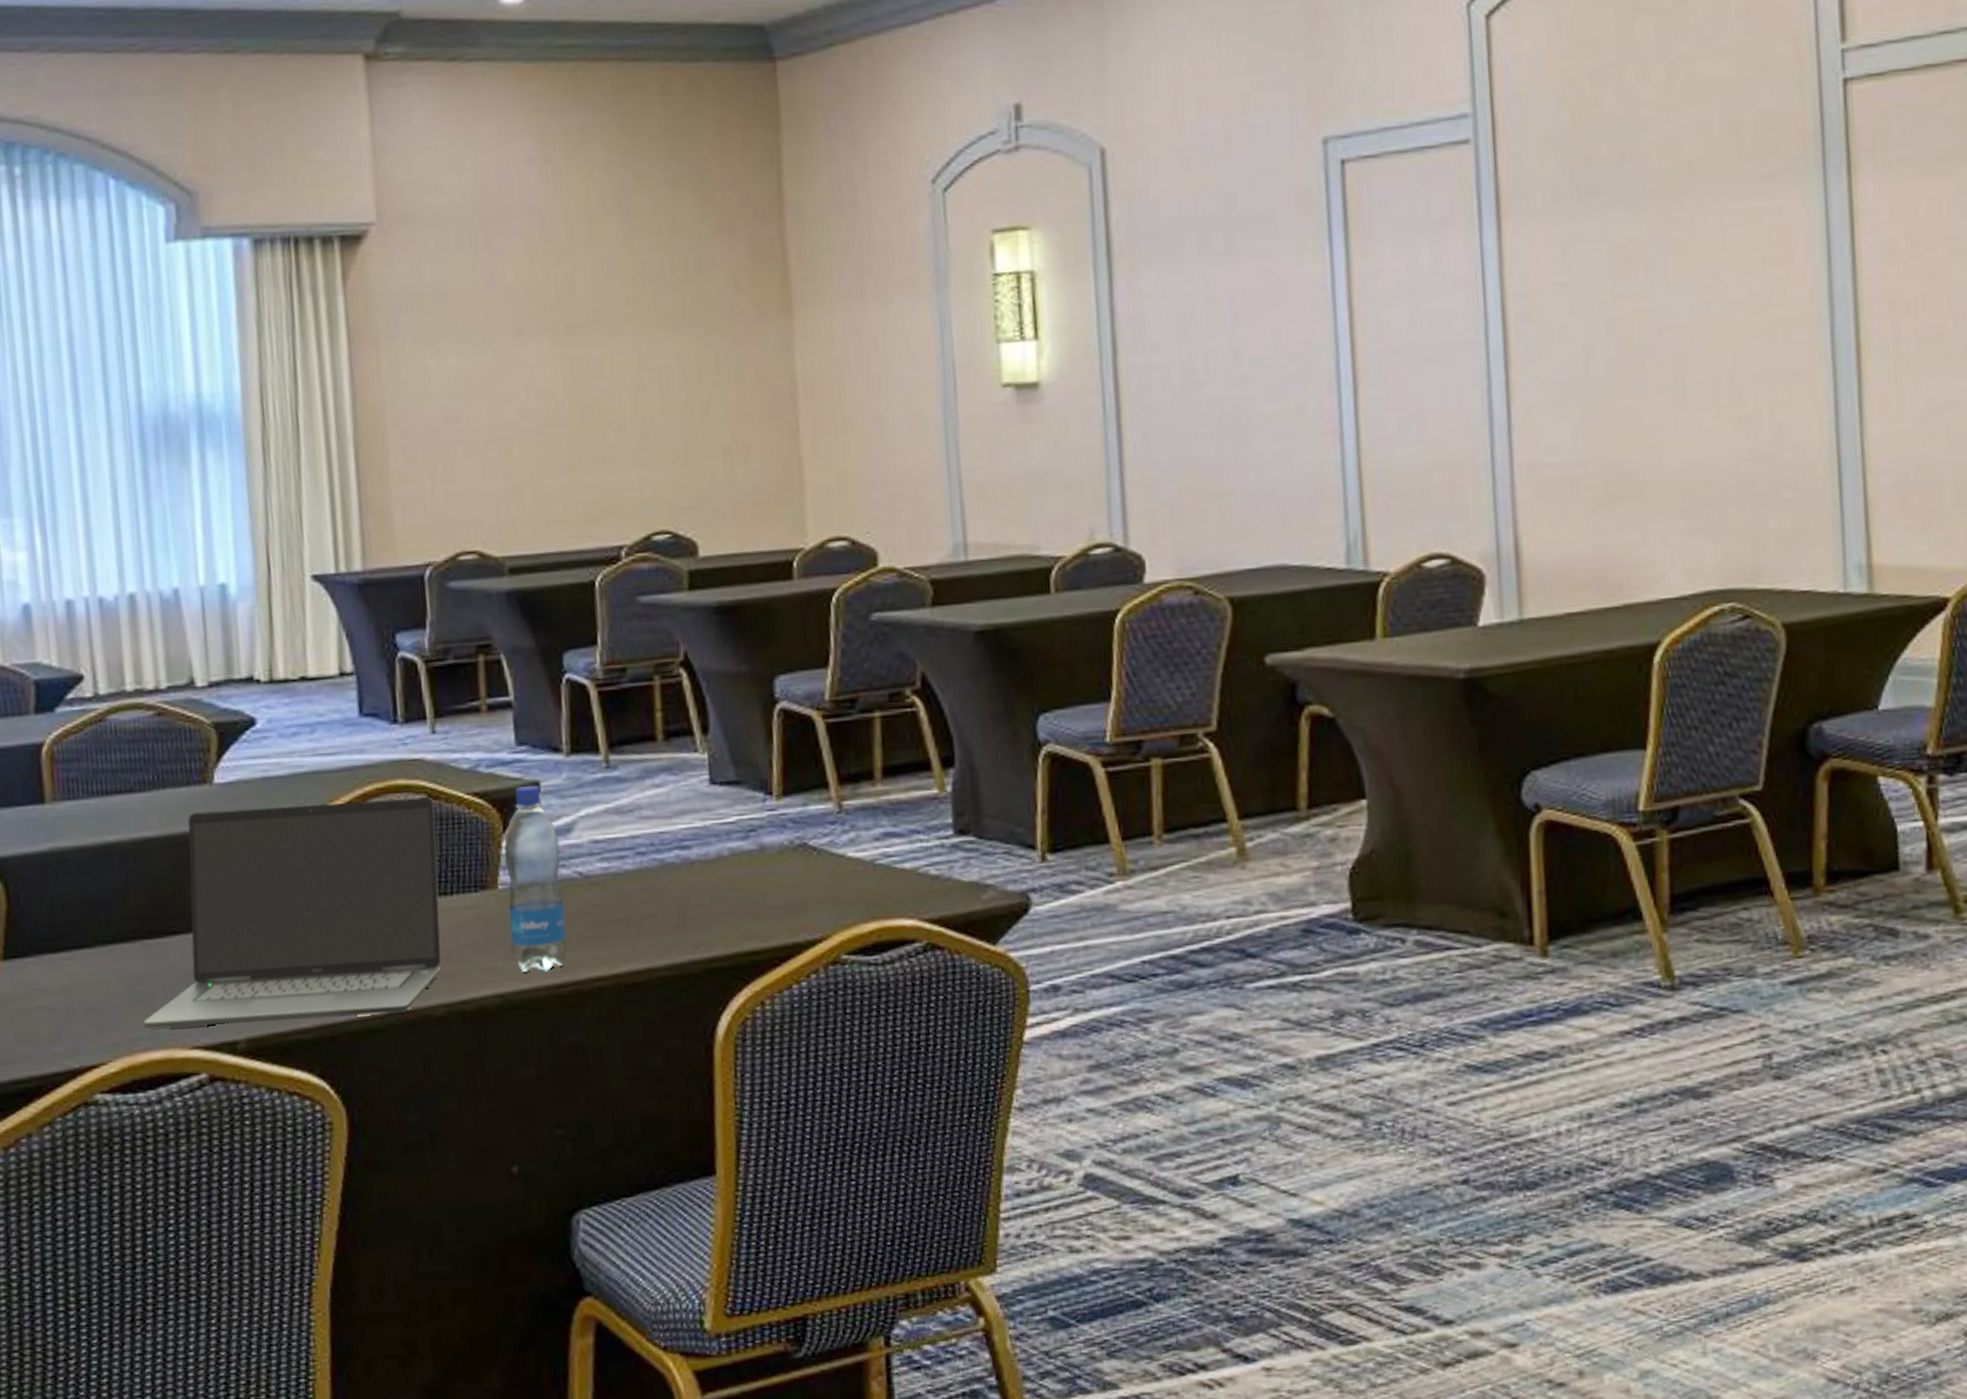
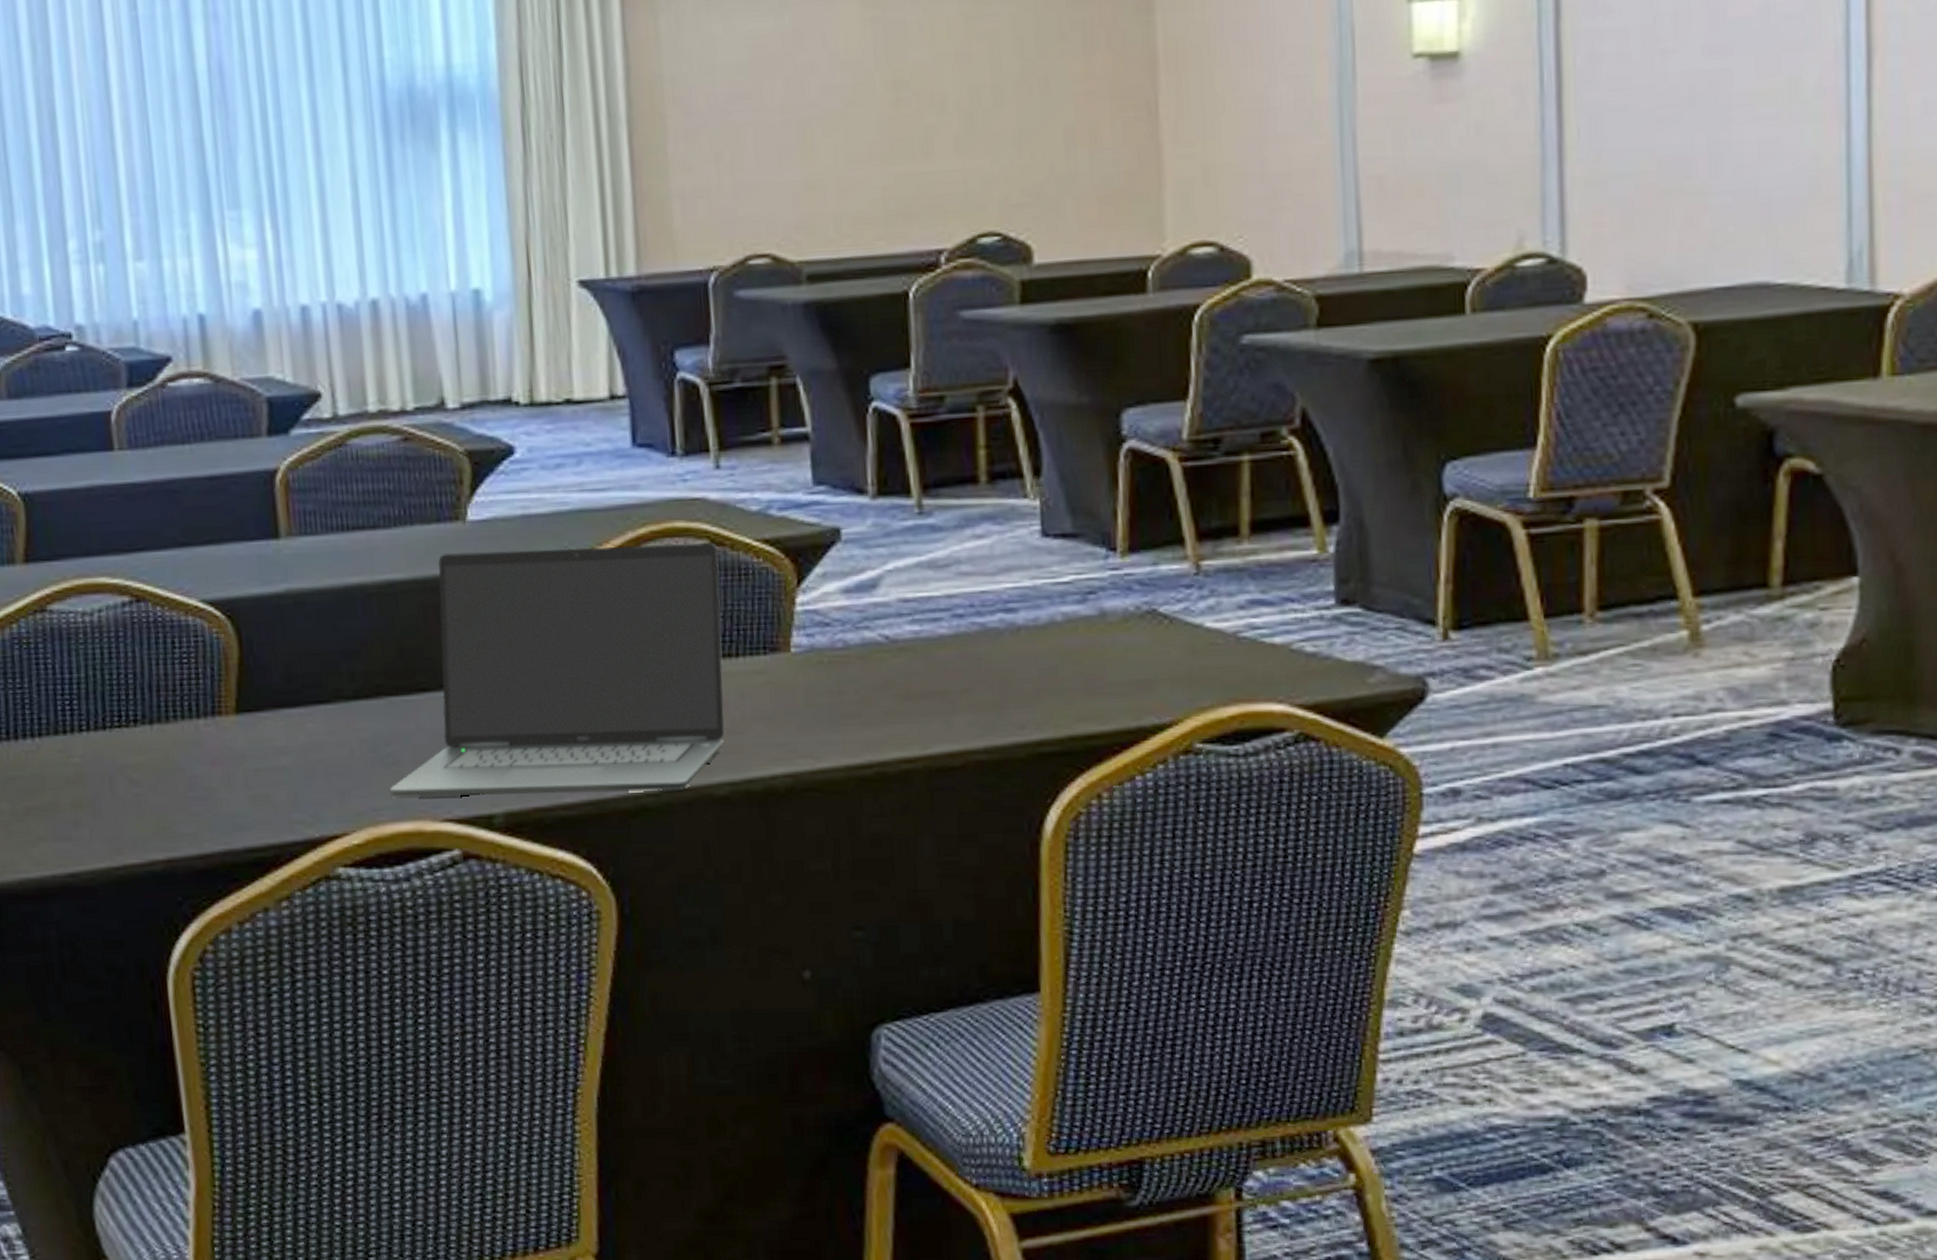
bottle: present [503,786,567,972] -> none [797,532,870,749]

